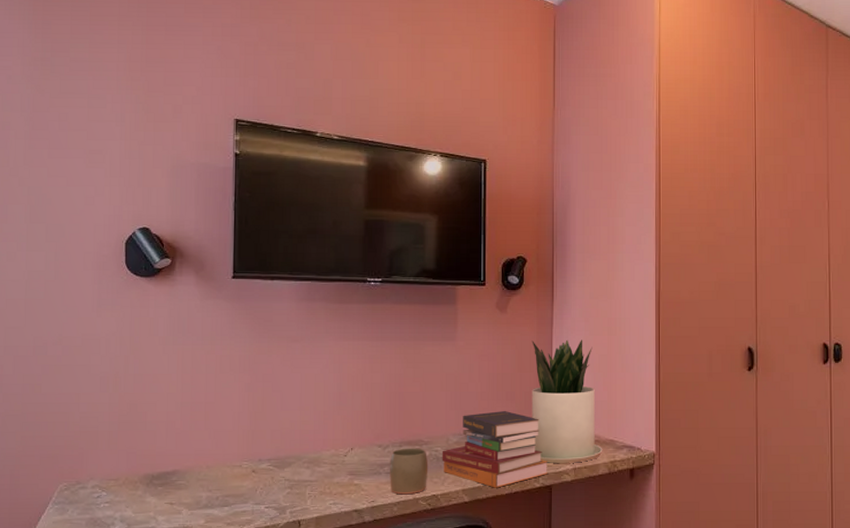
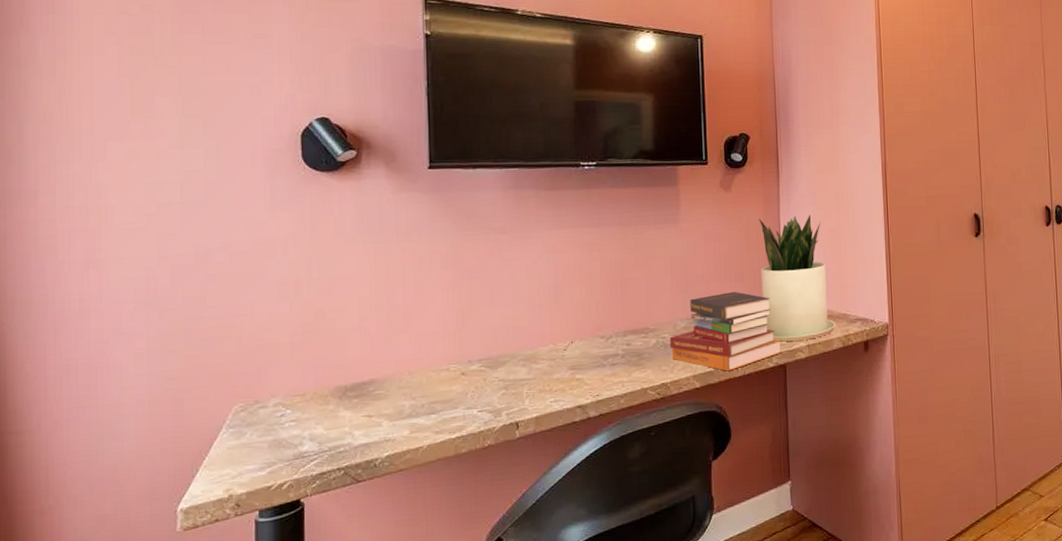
mug: present [390,448,429,495] -> none [614,336,656,386]

